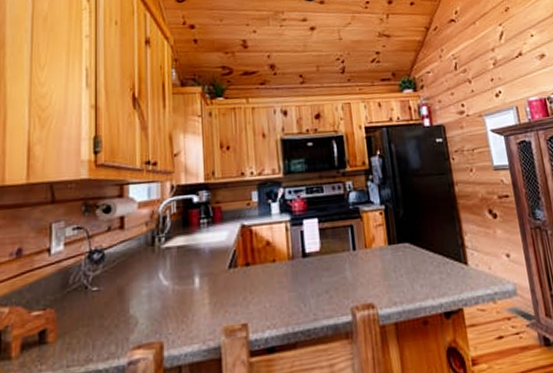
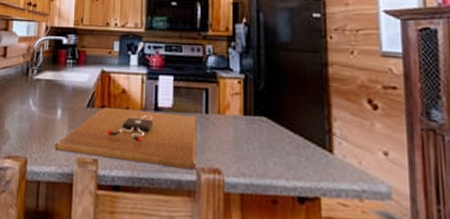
cutting board: none [195,254,351,325] -> present [54,108,197,171]

